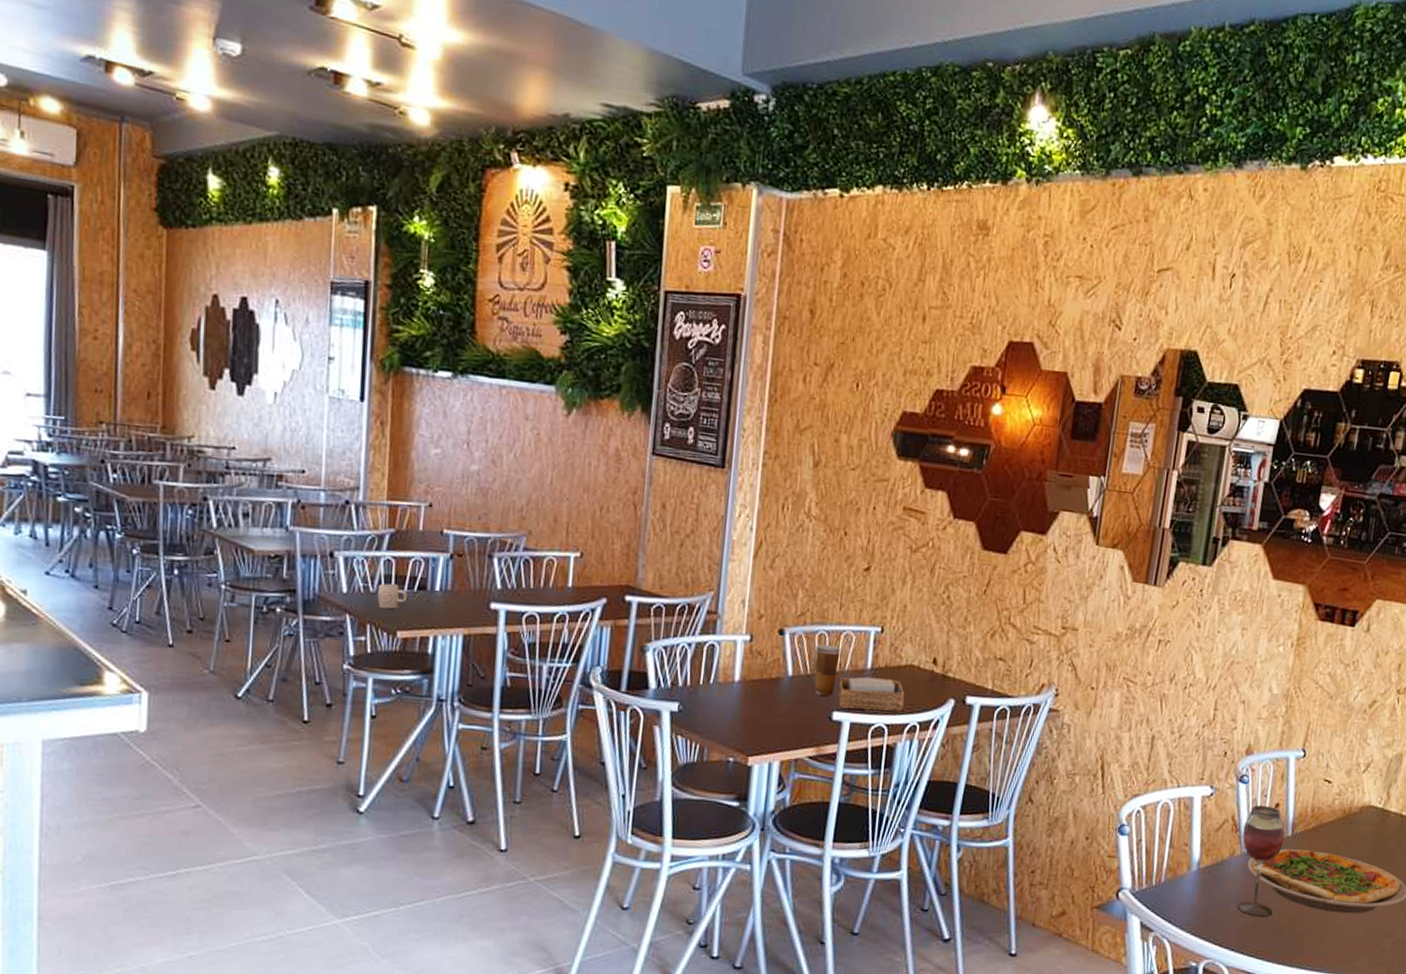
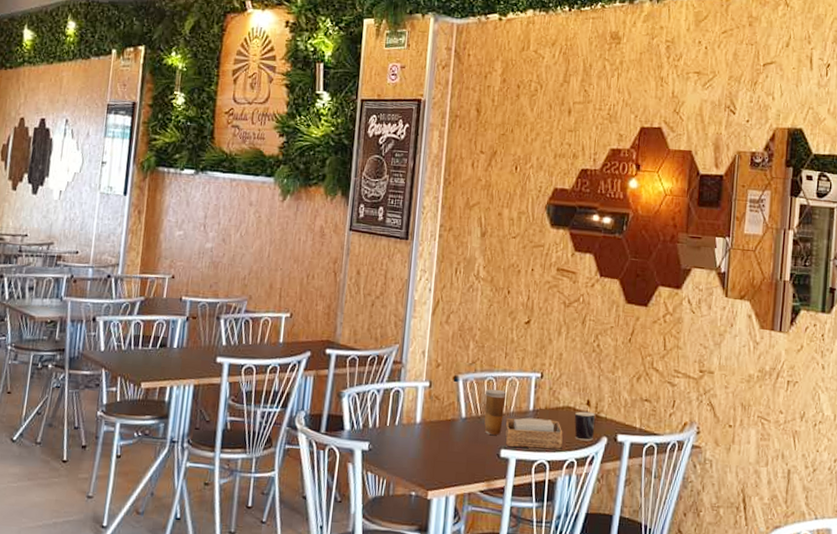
mug: present [377,583,408,610] -> none [127,342,152,364]
mug: none [918,670,943,704] -> present [574,411,596,442]

